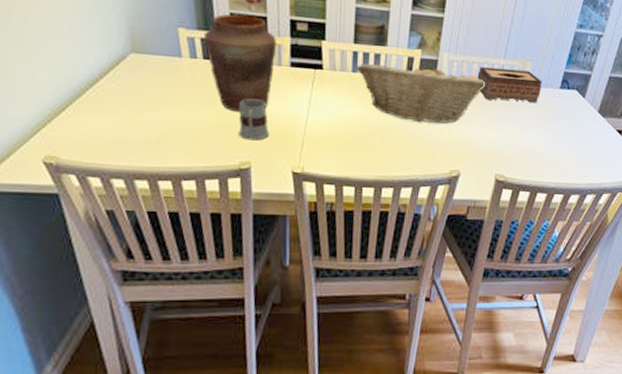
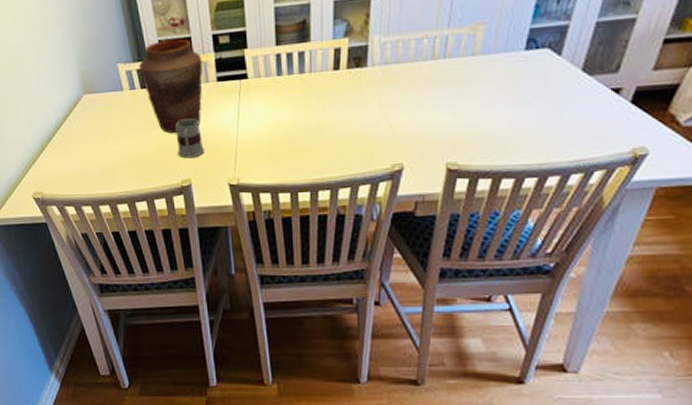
fruit basket: present [356,62,486,124] -> none [280,51,427,118]
tissue box: present [477,66,542,103] -> none [415,36,500,79]

